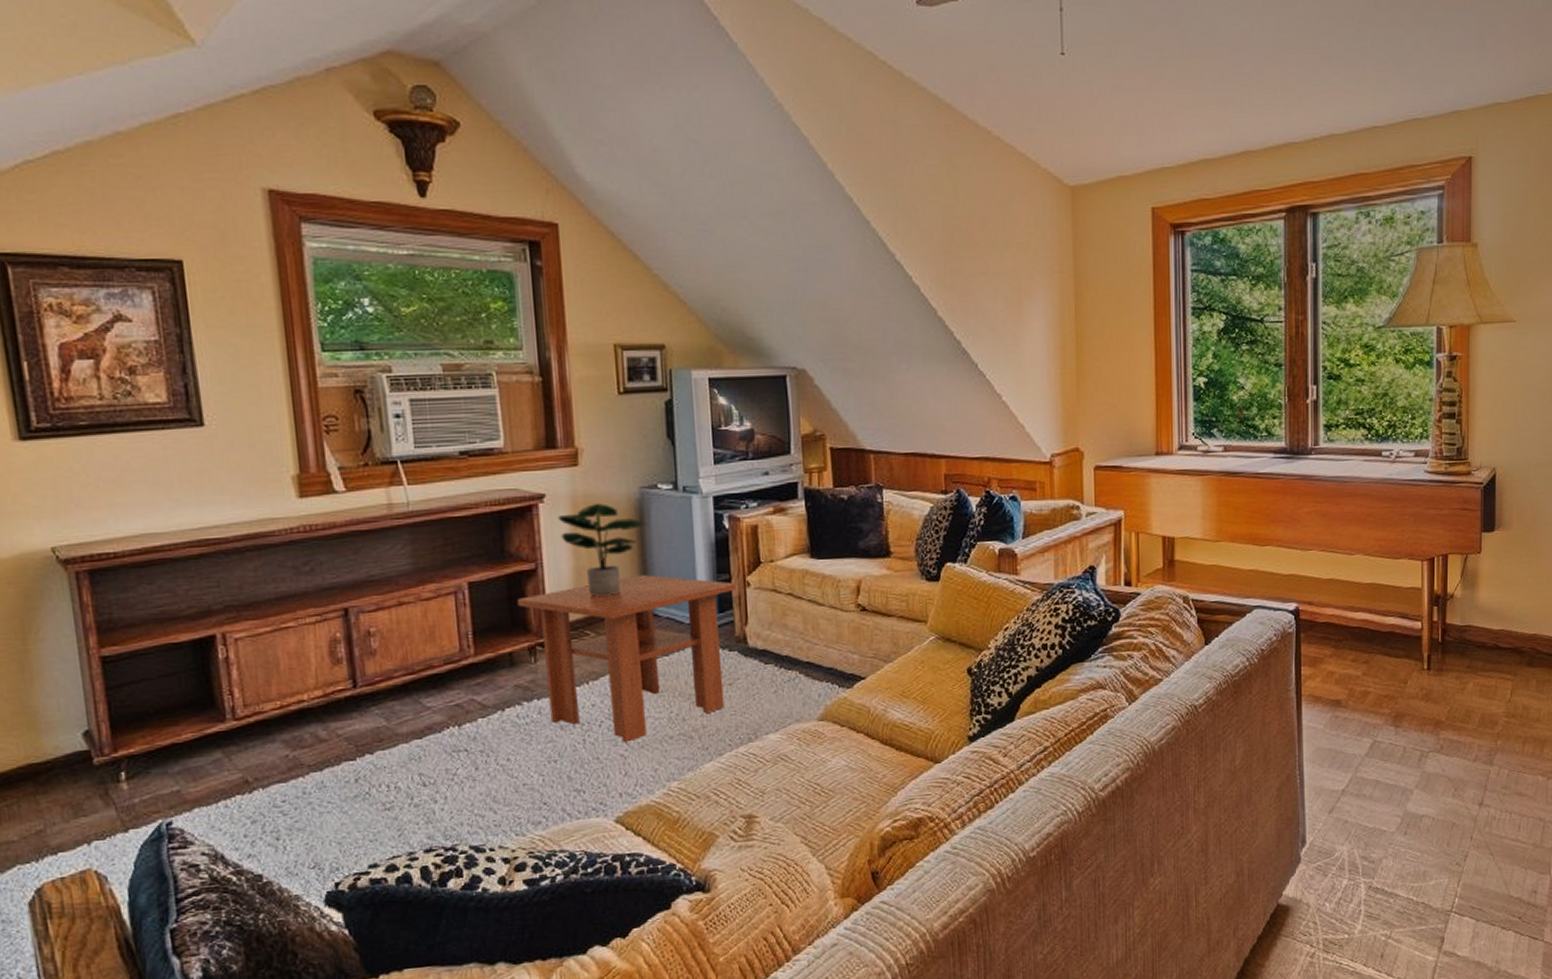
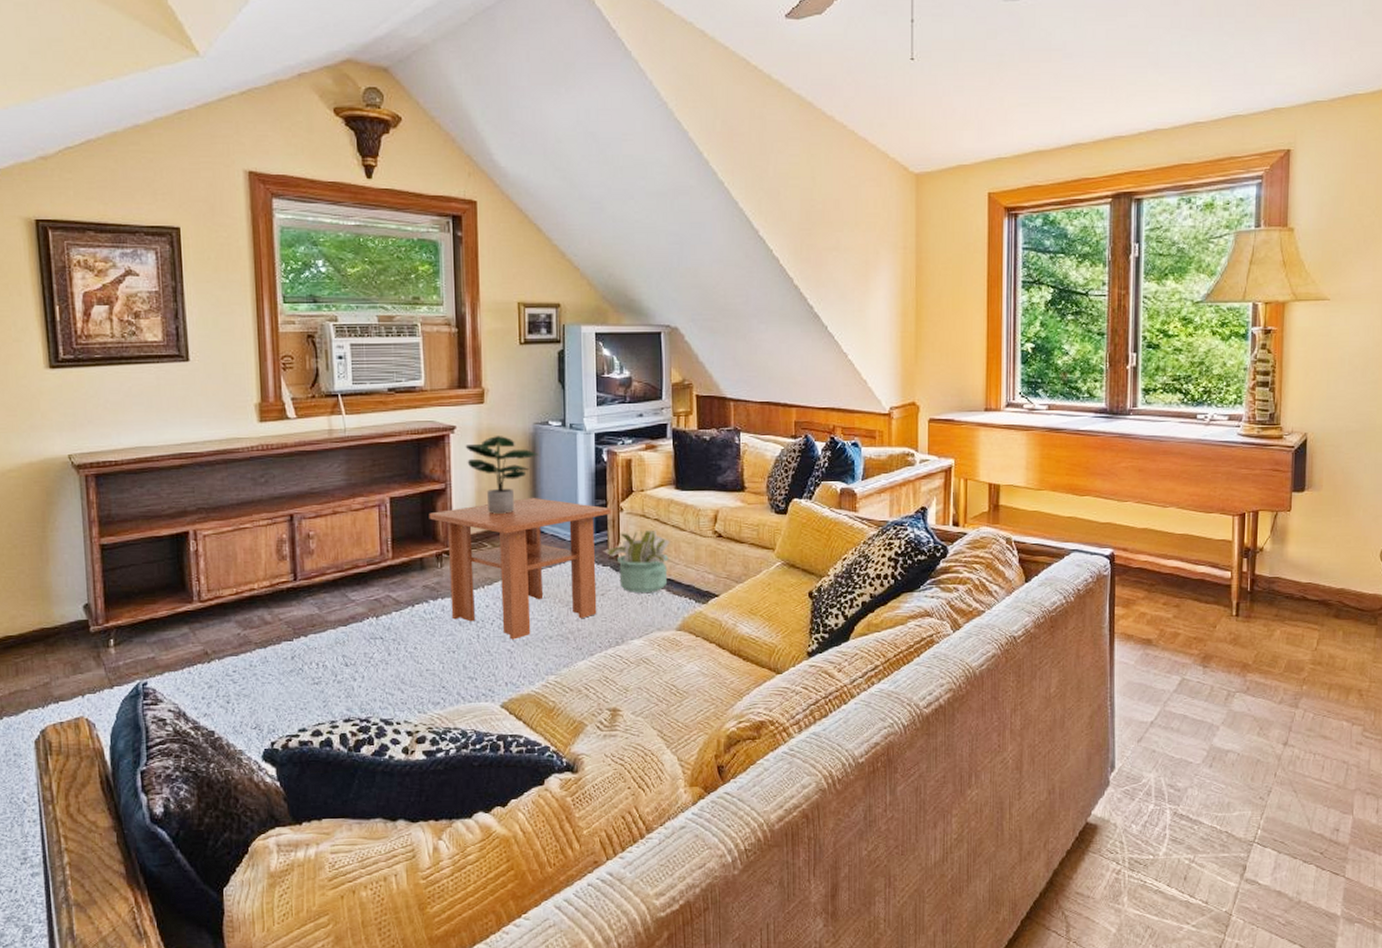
decorative plant: none [728,605,808,680] -> present [602,529,671,593]

